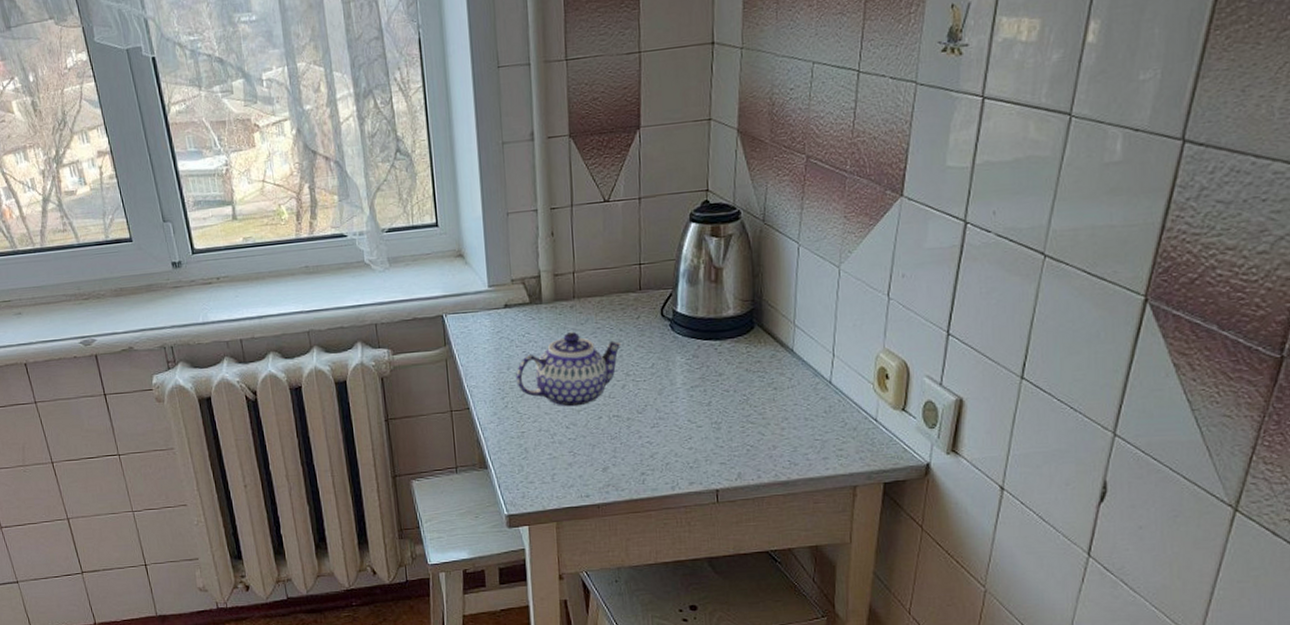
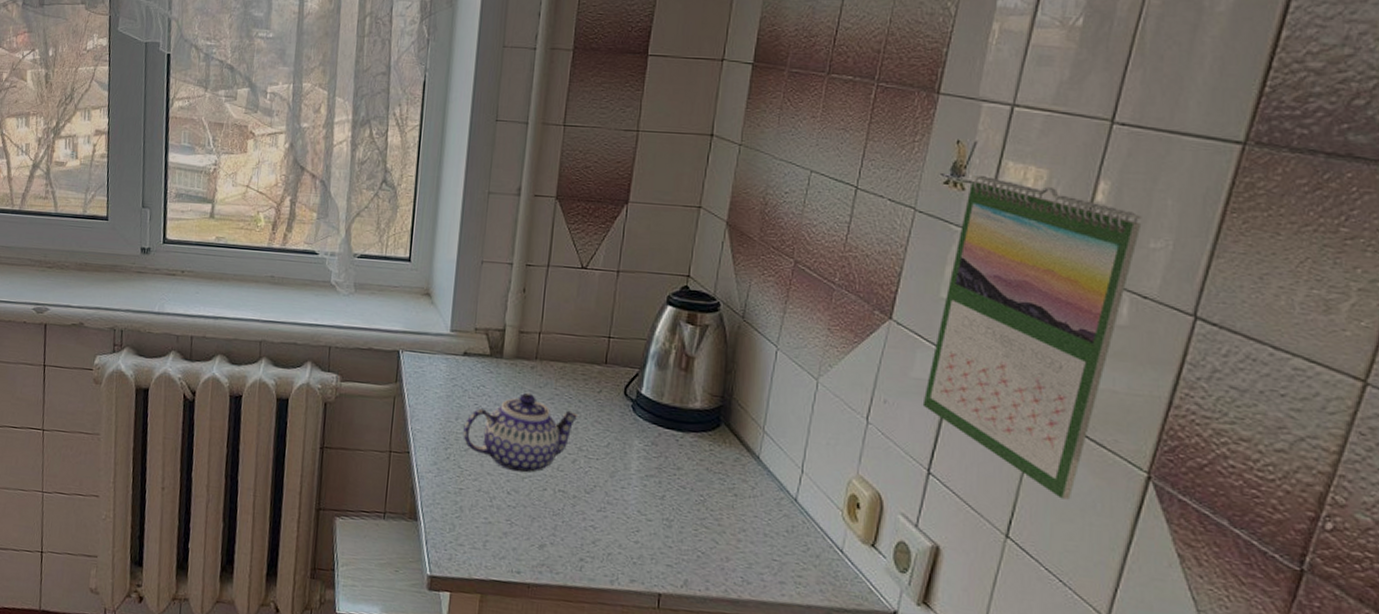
calendar: none [937,35,1132,335] -> present [922,175,1142,500]

